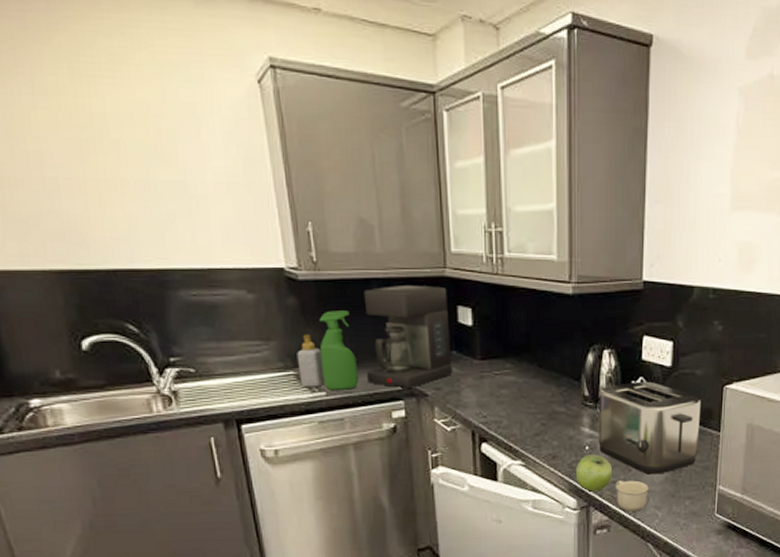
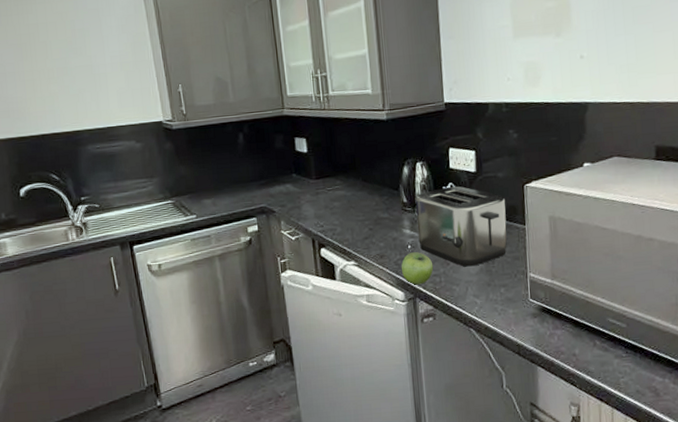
soap bottle: present [297,334,324,387] -> none [173,170,195,212]
spray bottle: present [319,310,359,390] -> none [189,149,221,213]
coffee maker: present [363,284,453,388] -> none [222,123,294,207]
cup: present [615,480,649,512] -> none [437,272,467,301]

